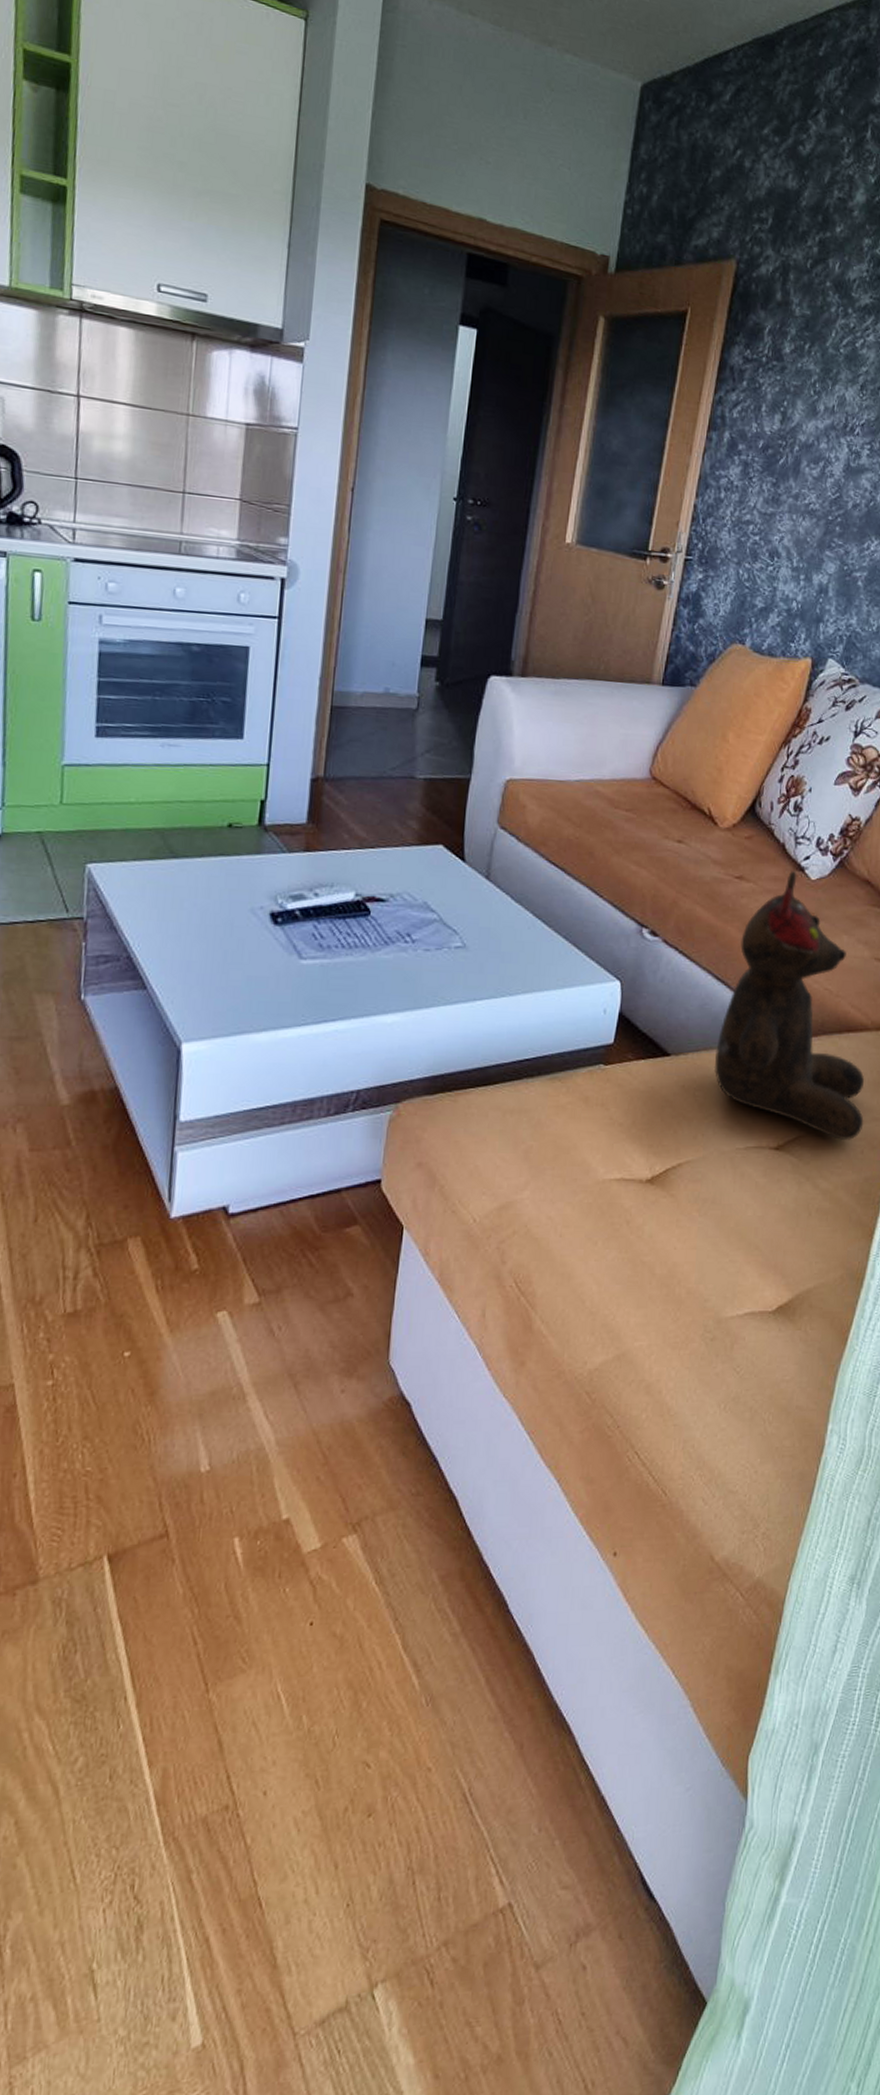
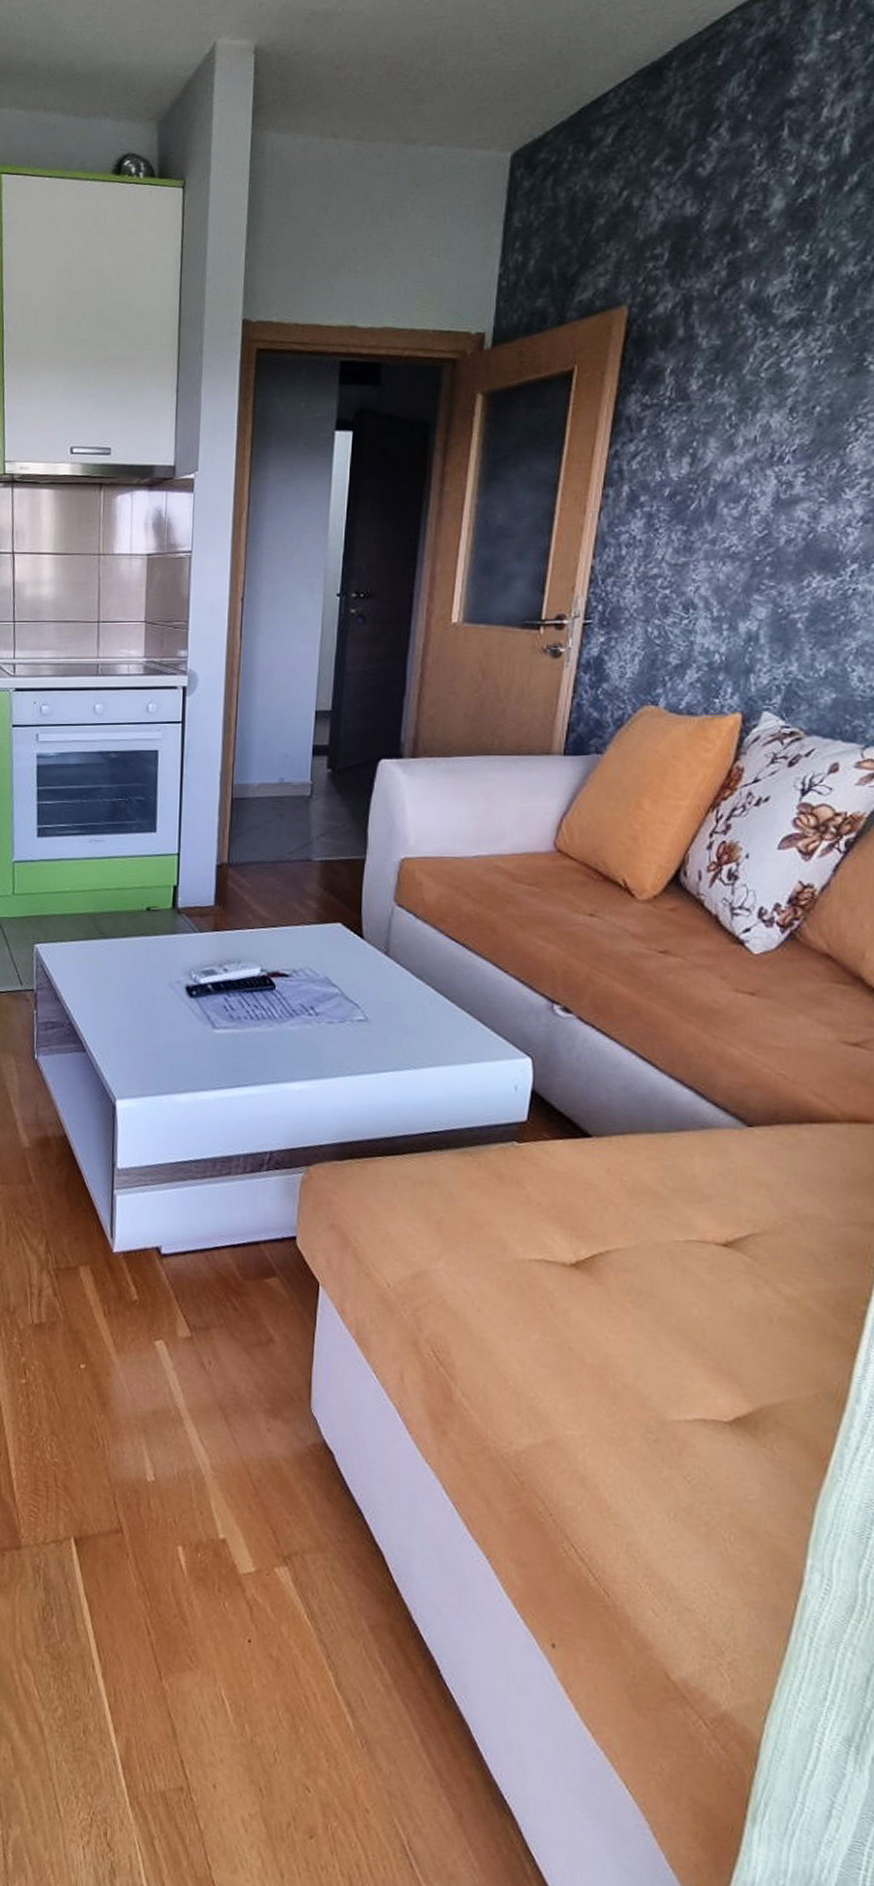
teddy bear: present [713,871,865,1141] -> none [643,944,837,1244]

